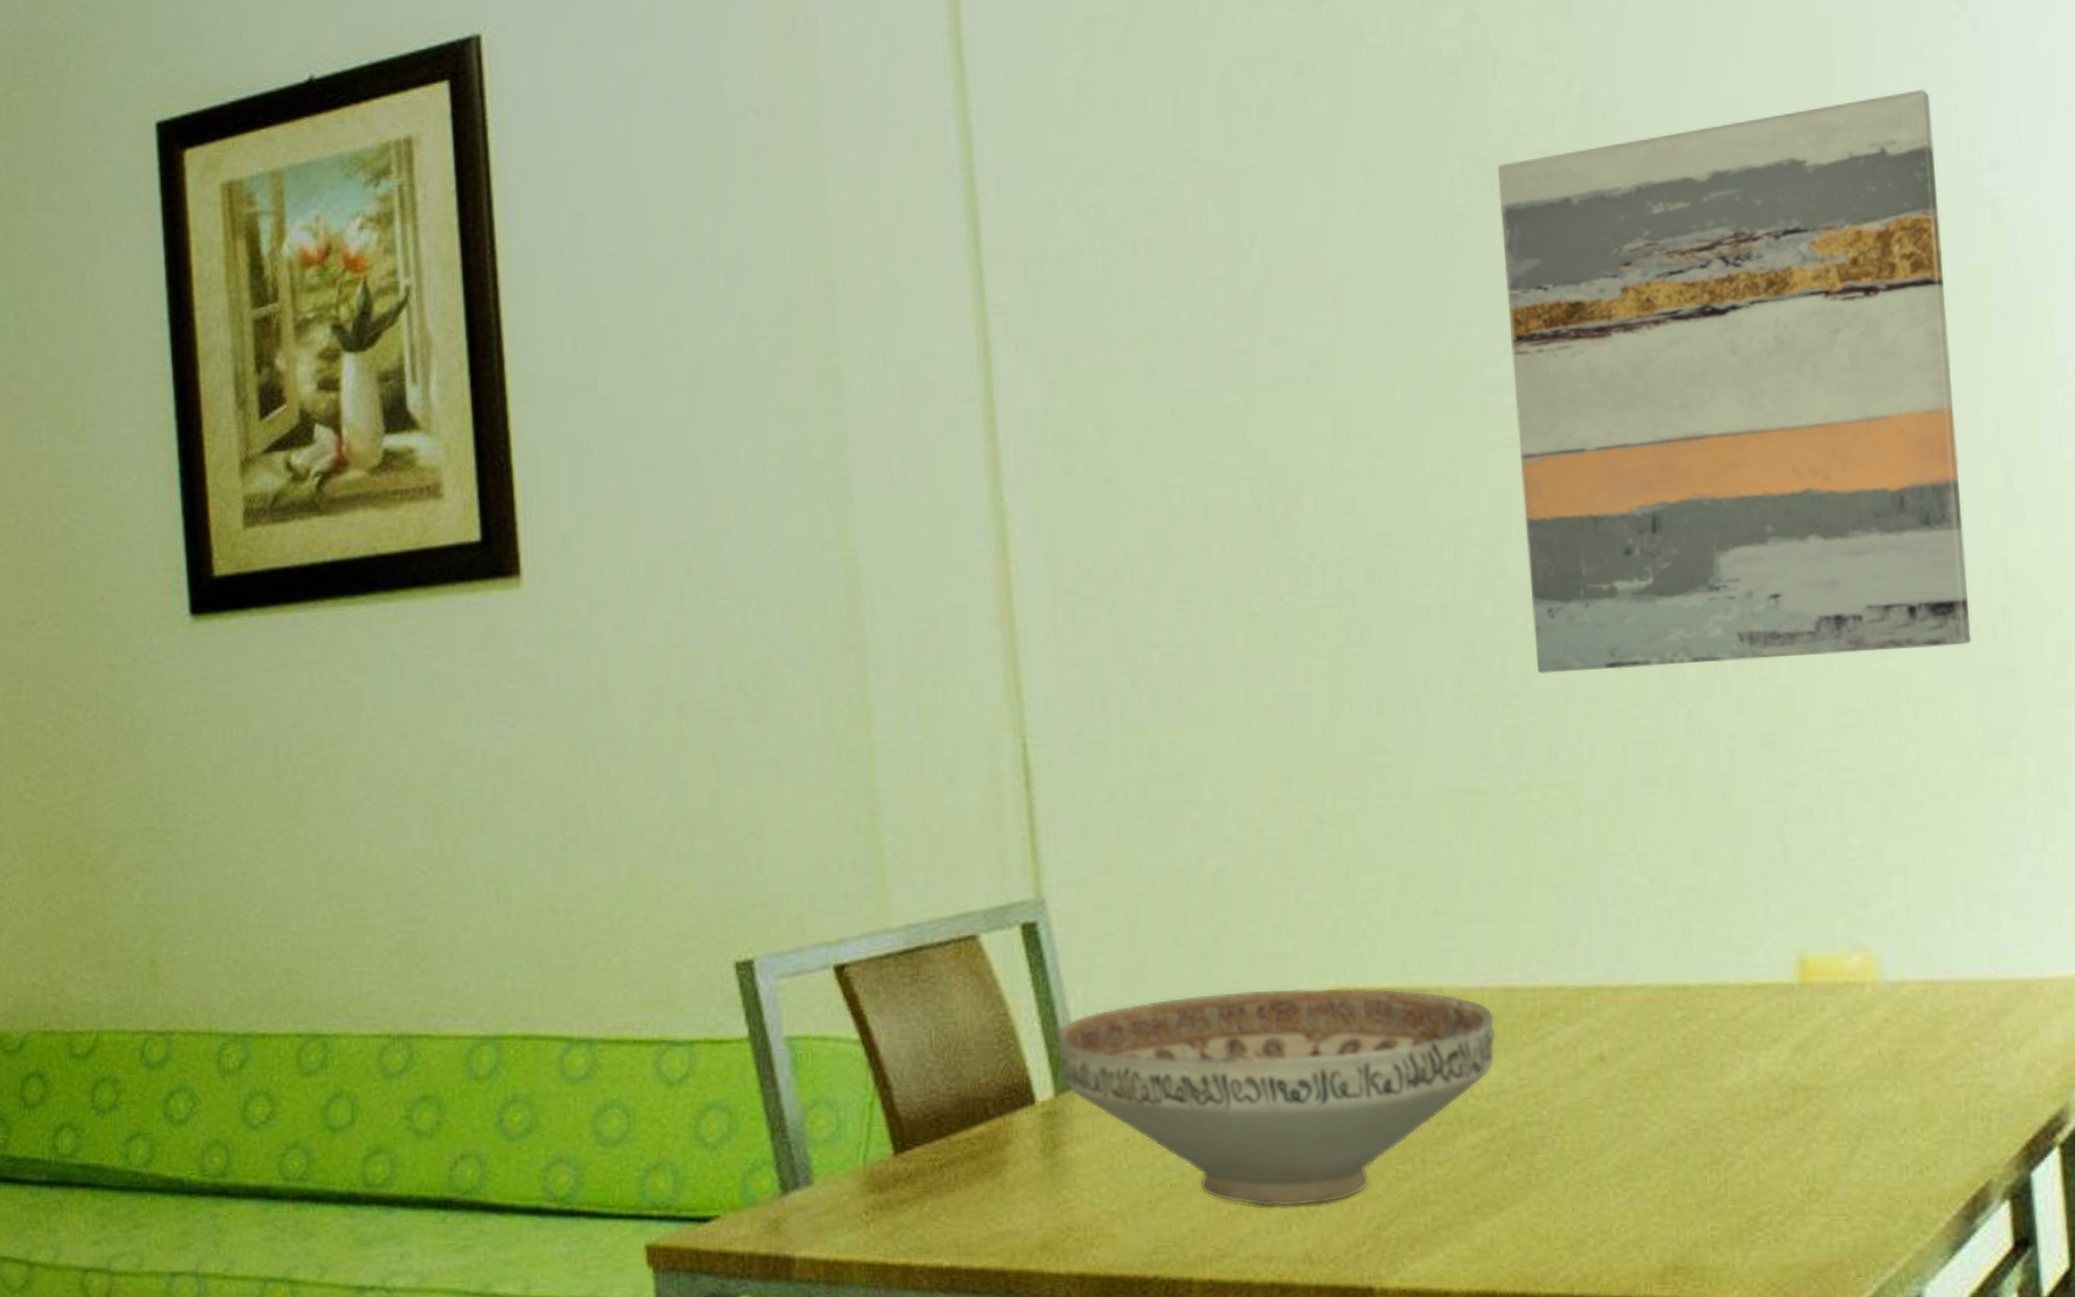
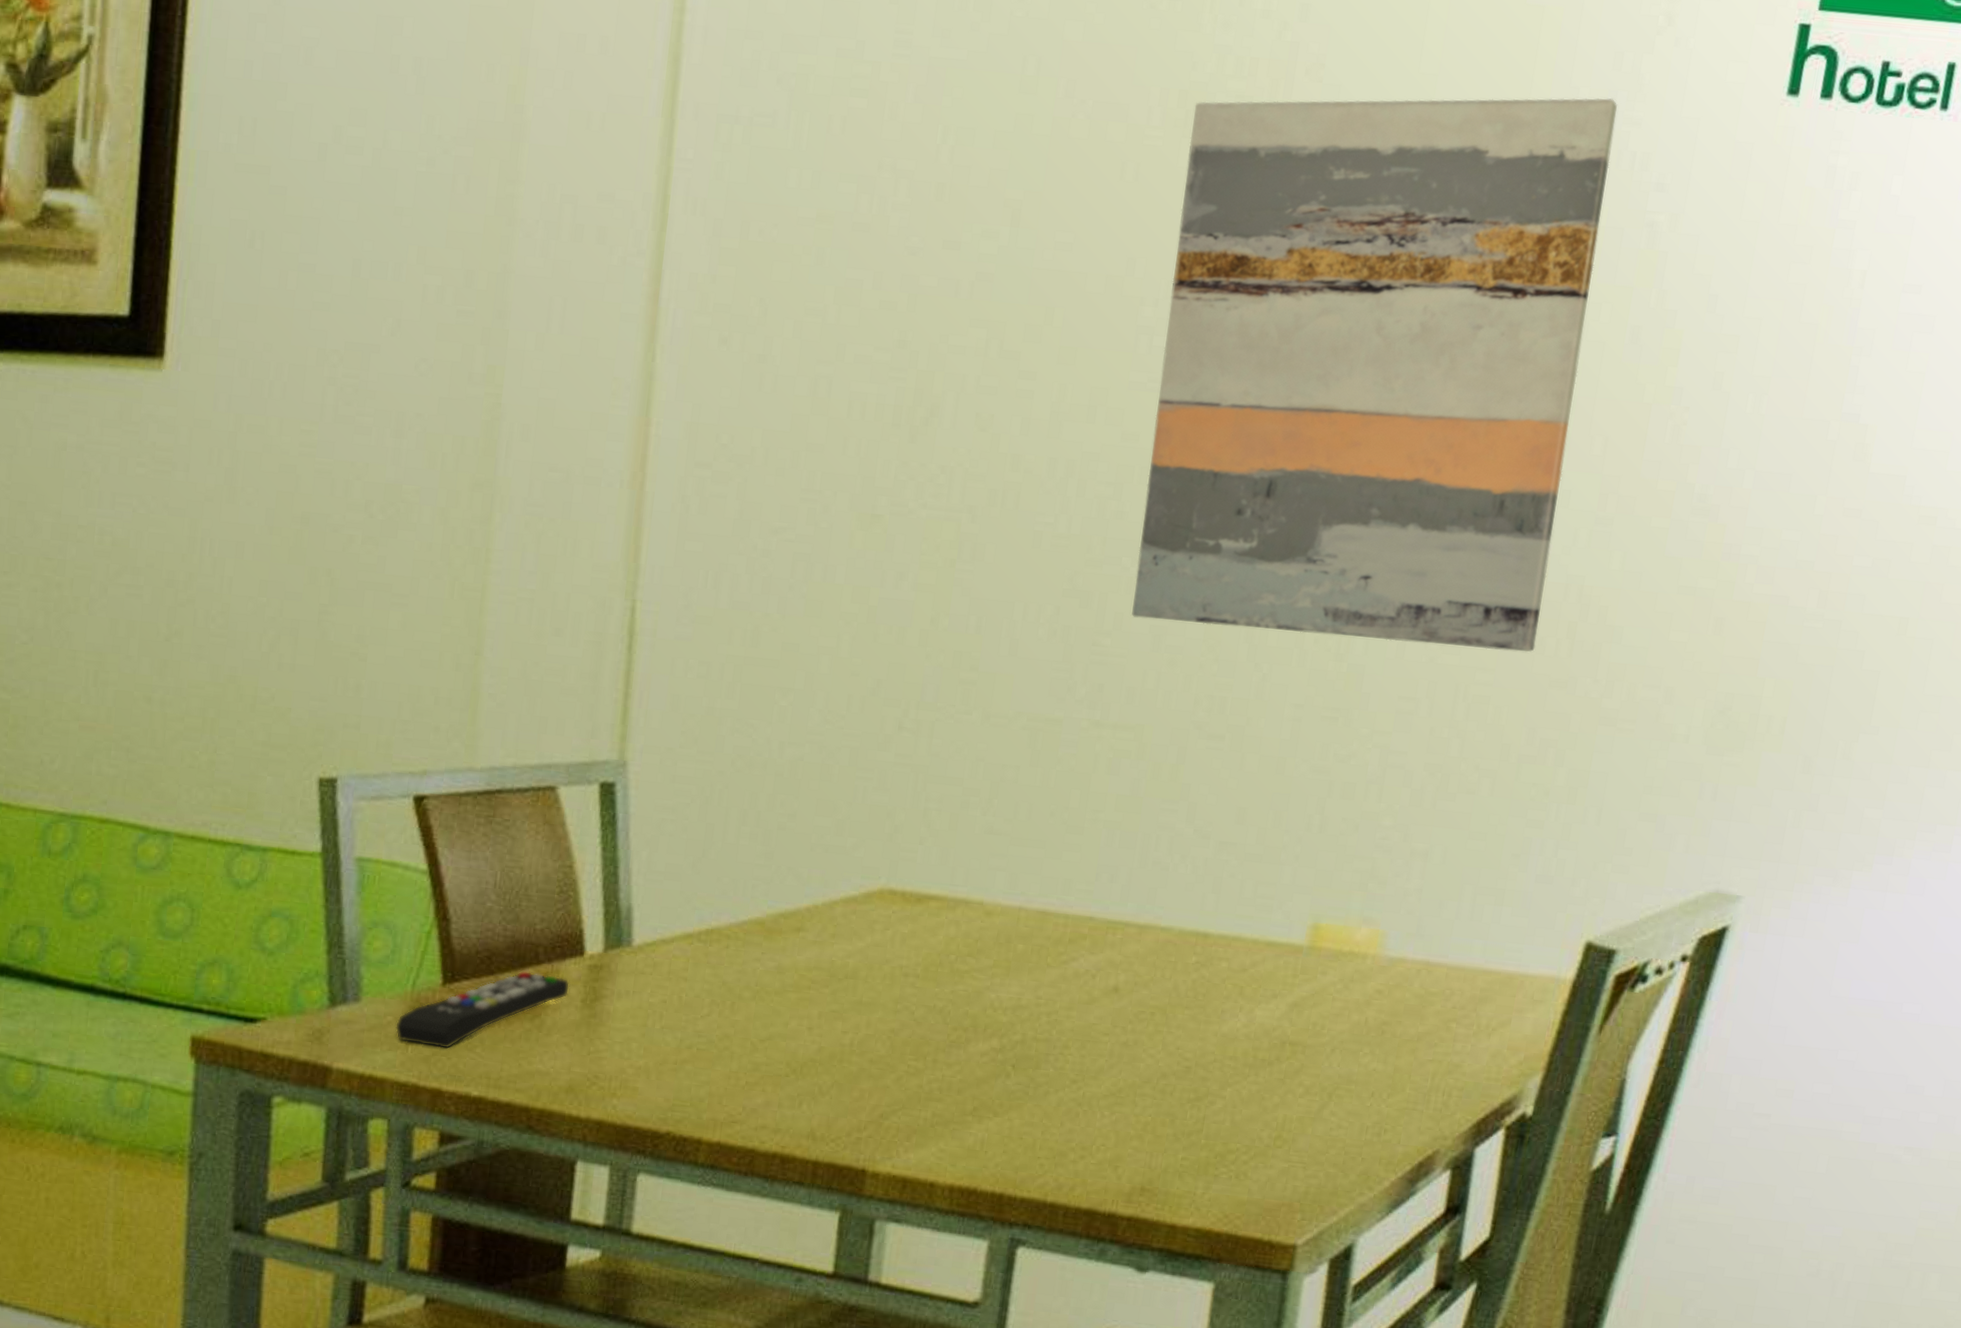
remote control: none [853,1128,1027,1221] -> present [395,970,570,1048]
decorative bowl: present [1056,987,1497,1207] -> none [613,874,1026,1087]

